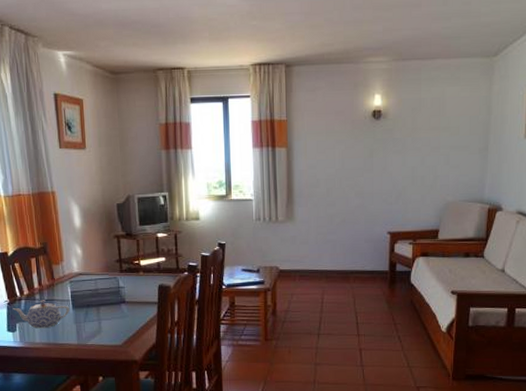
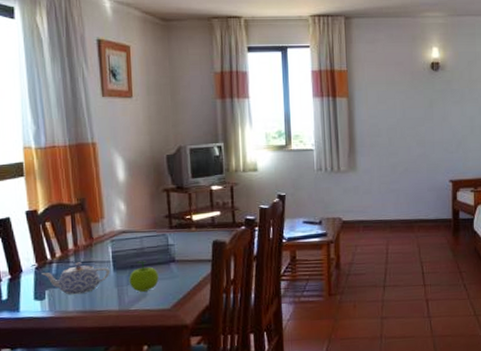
fruit: none [85,301,111,329] -> present [129,261,159,292]

